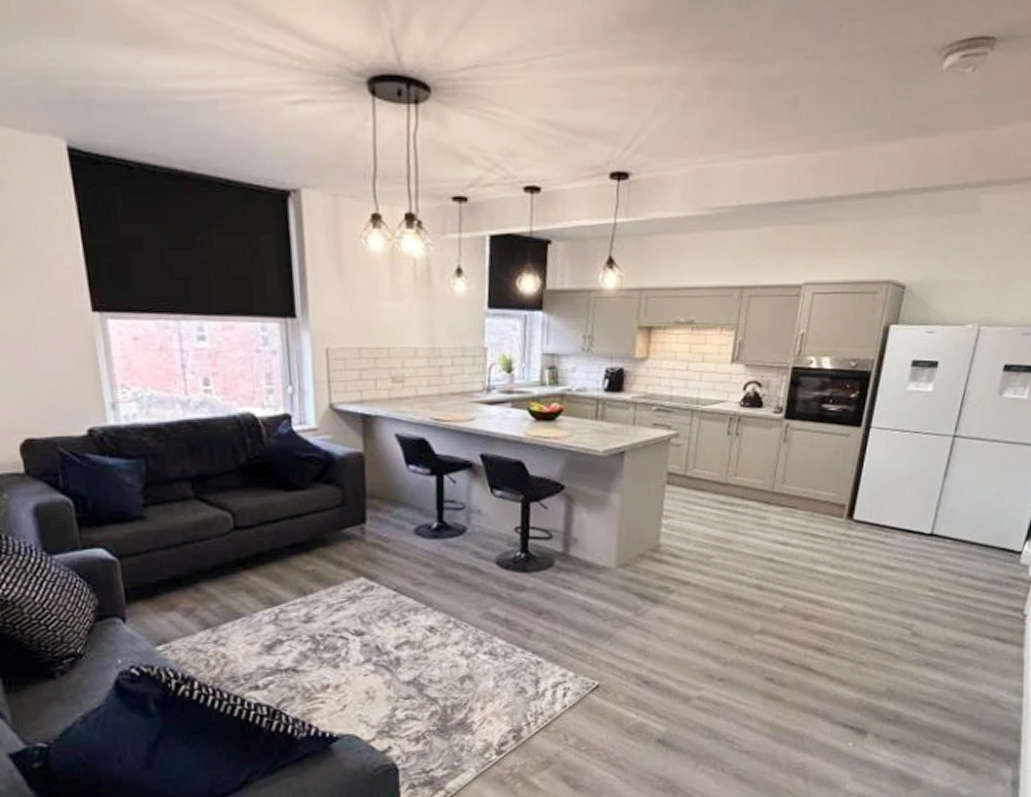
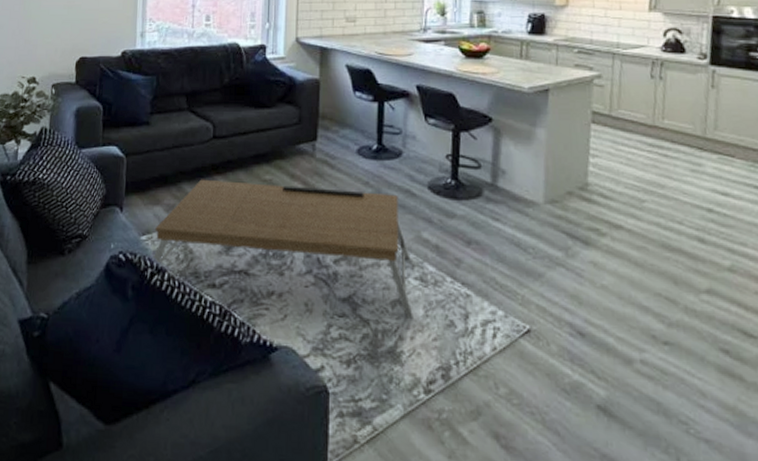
coffee table: none [173,573,483,691] -> present [152,179,413,319]

